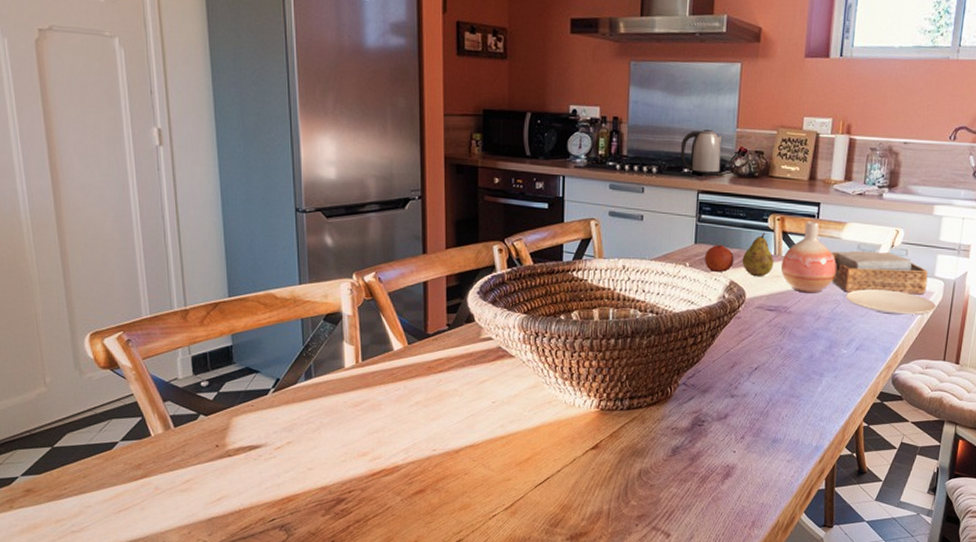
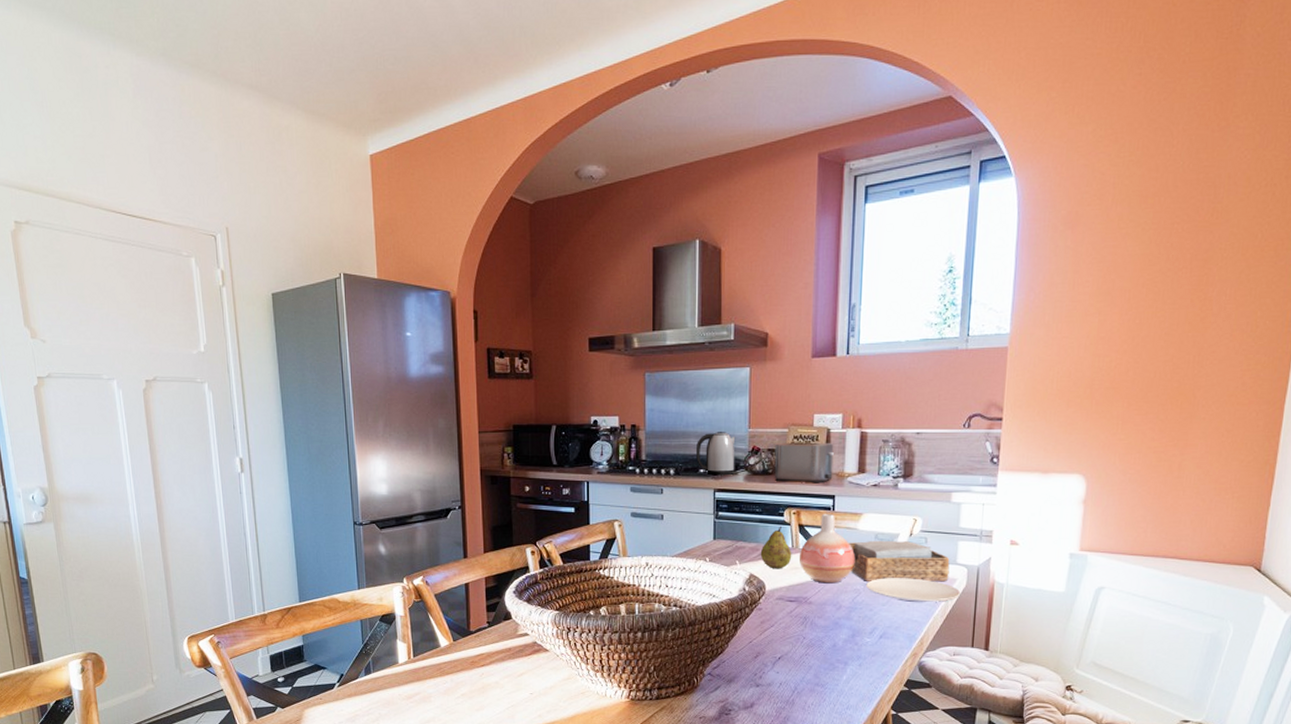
fruit: present [705,244,734,272] -> none [724,539,752,565]
toaster: none [760,144,823,190] -> present [774,442,835,483]

